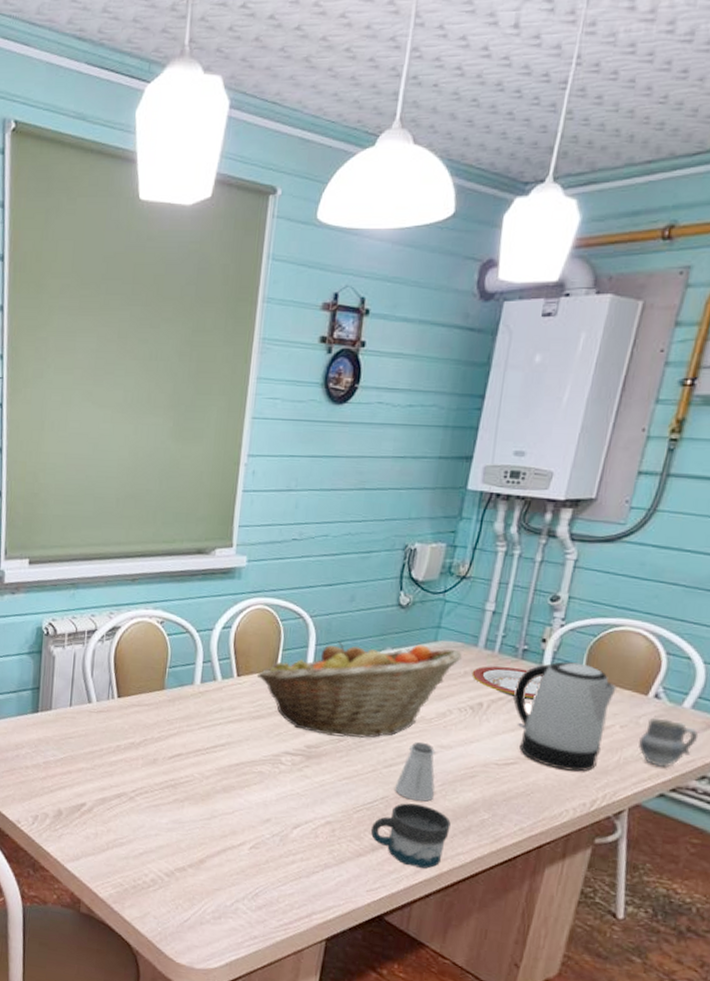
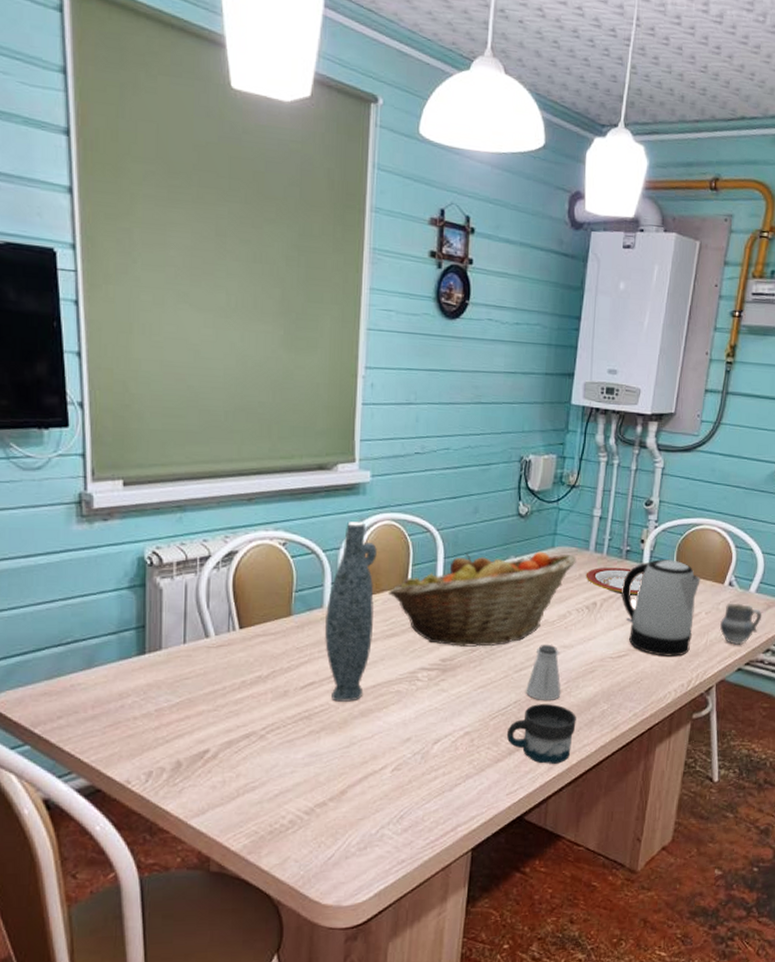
vase: none [193,604,249,777] -> present [325,522,377,702]

